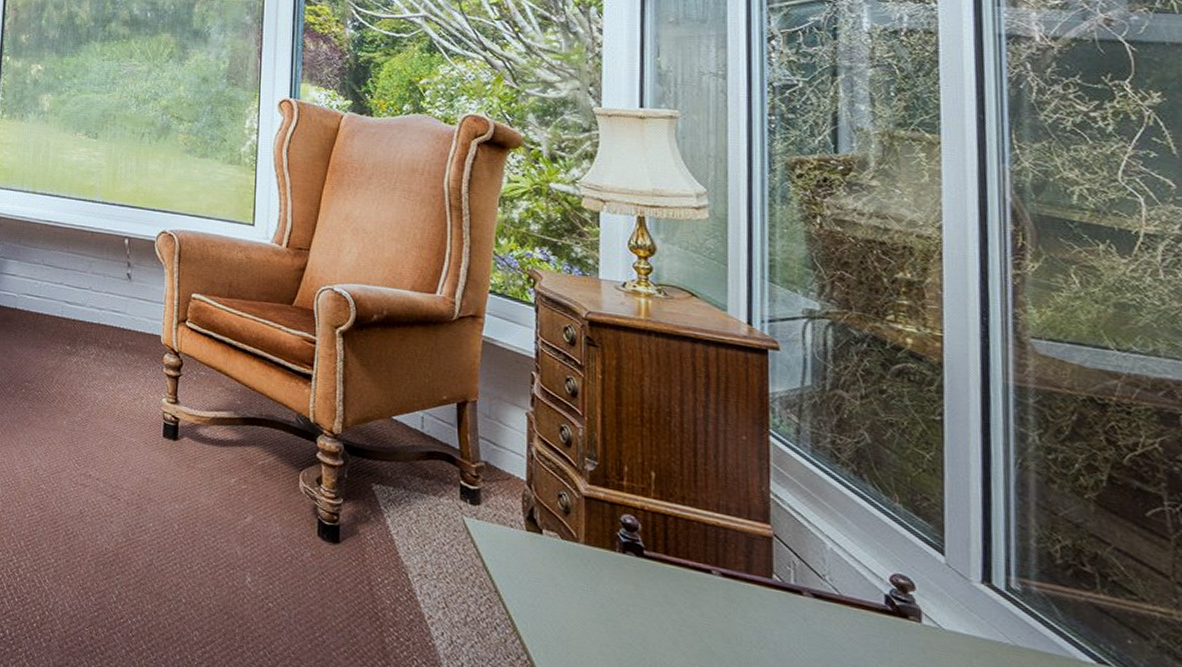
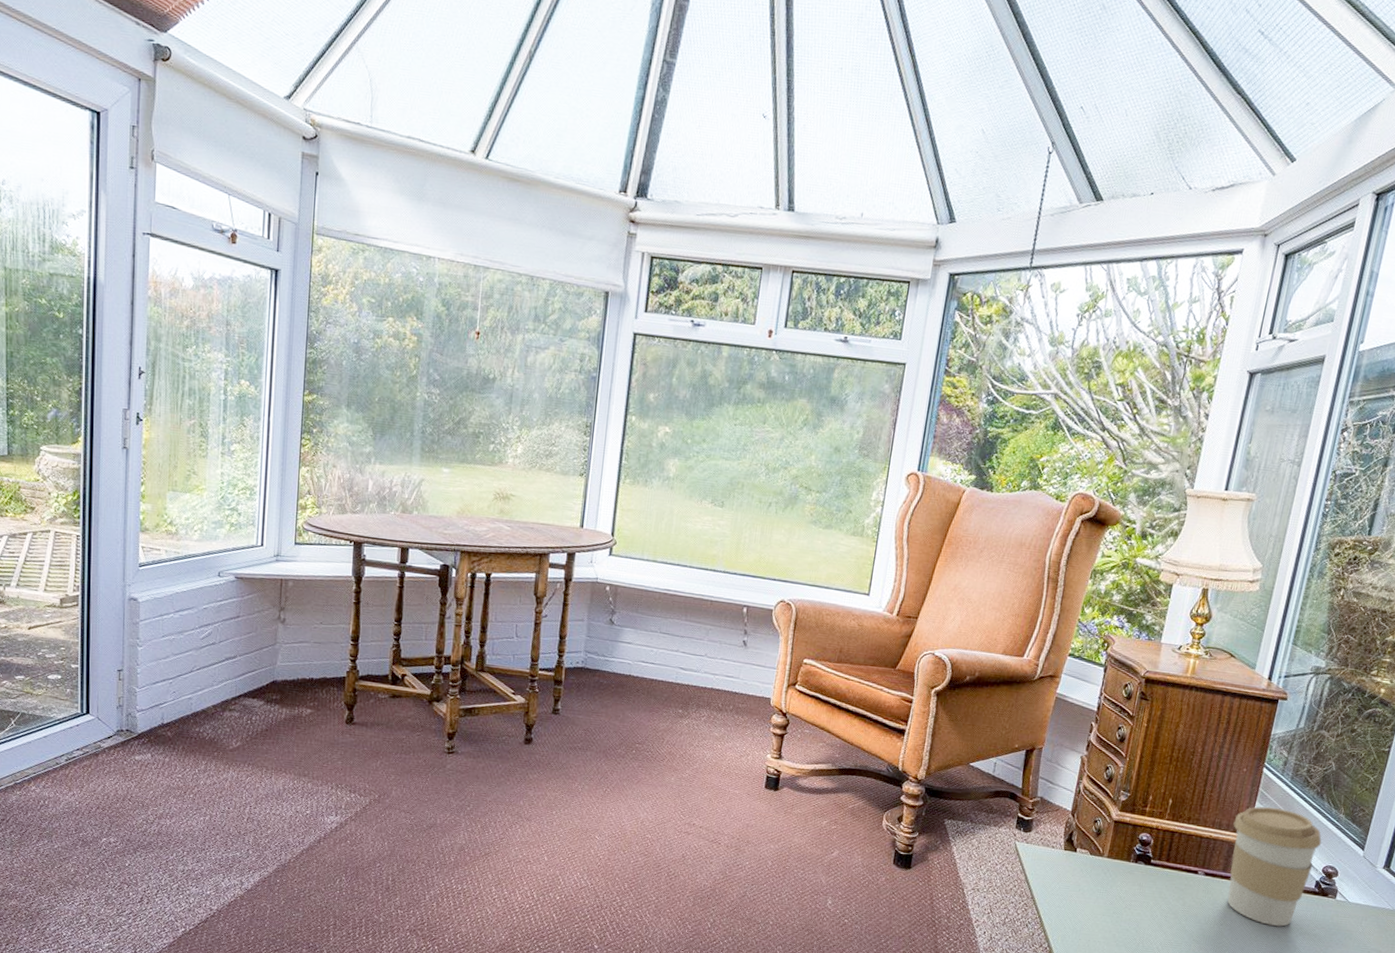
coffee cup: none [745,486,879,658] -> present [1227,806,1322,927]

